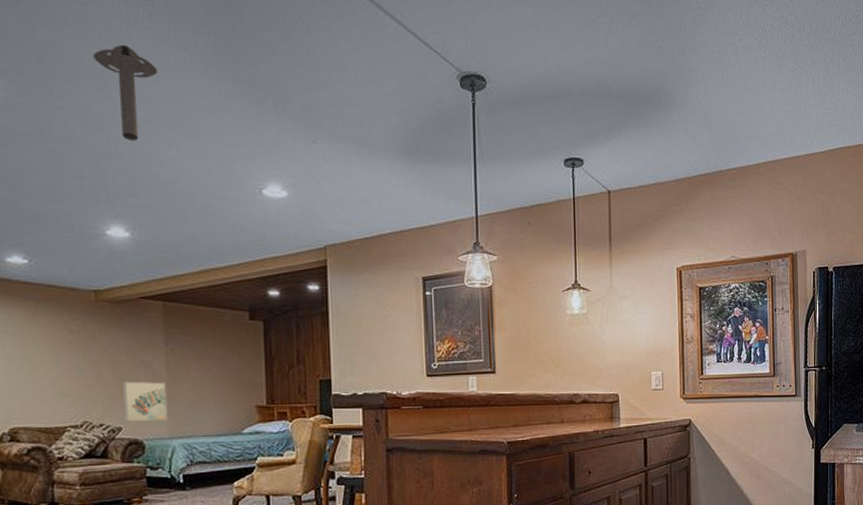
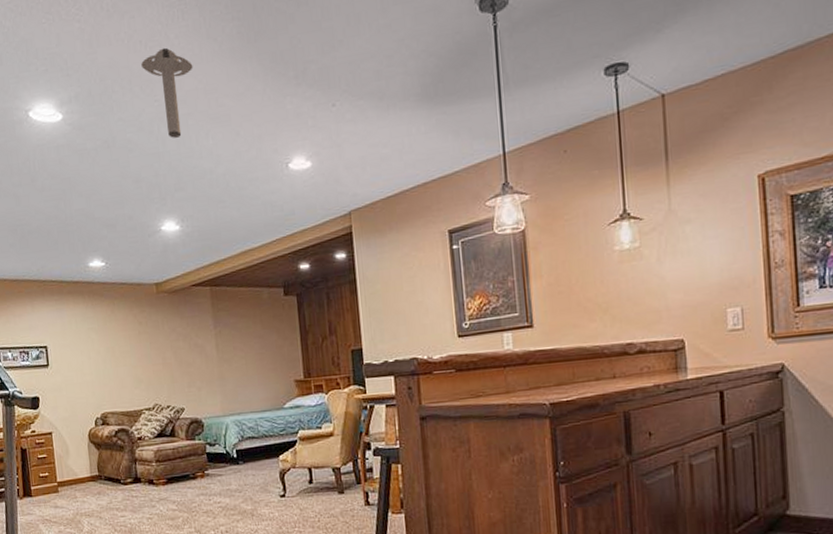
wall art: present [123,381,169,422] -> none [183,363,221,403]

